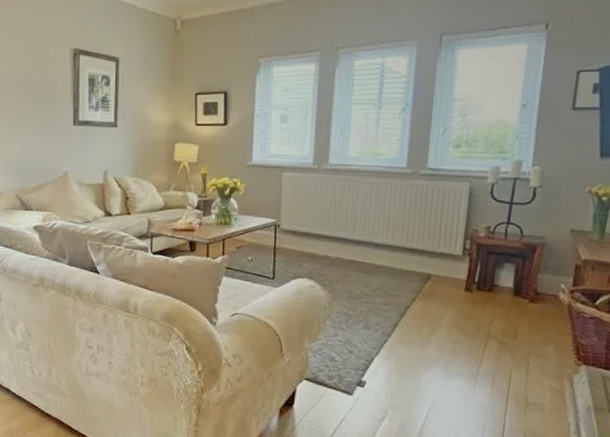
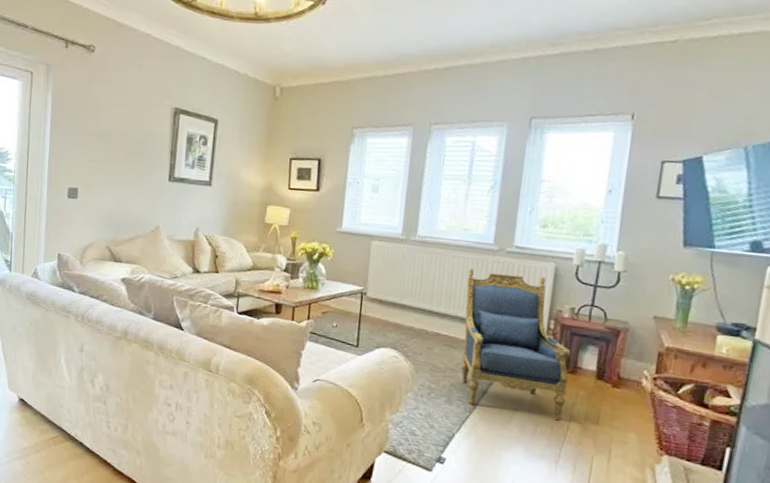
armchair: none [378,193,488,339] -> present [461,268,571,421]

